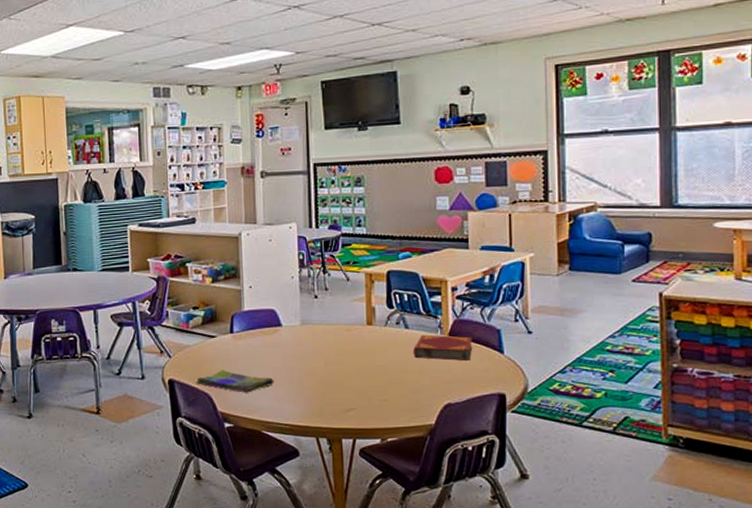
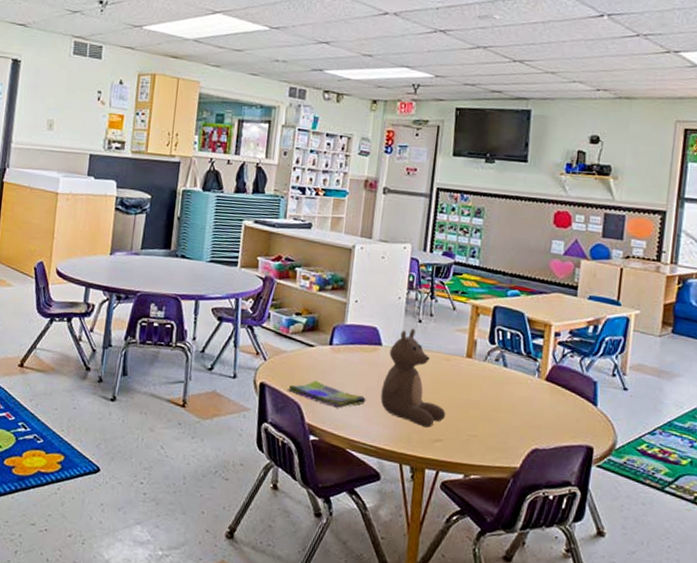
teddy bear: none [288,305,355,399] -> present [380,328,446,428]
hardback book: present [413,334,473,362] -> none [508,375,569,409]

